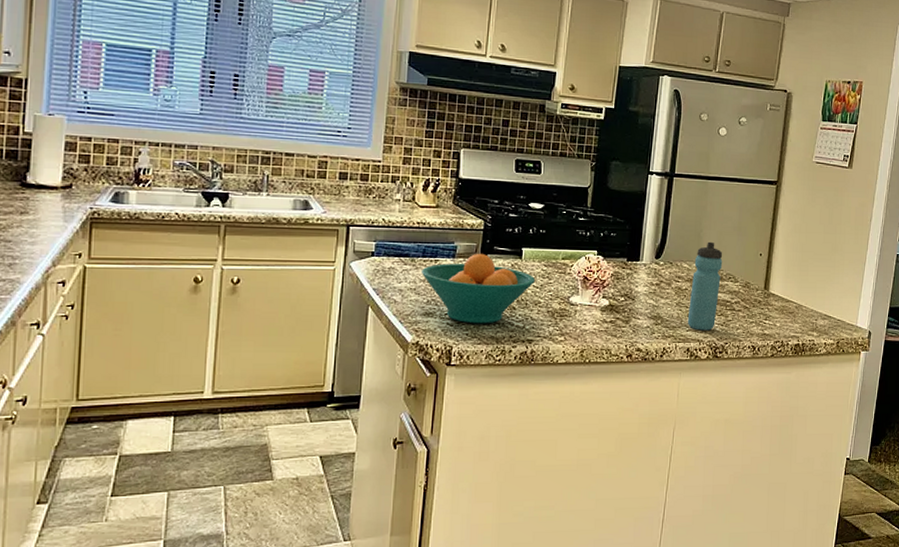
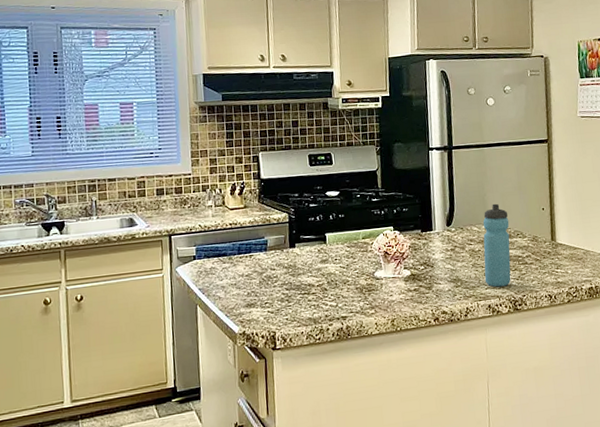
fruit bowl: present [421,254,536,324] -> none [238,244,342,309]

